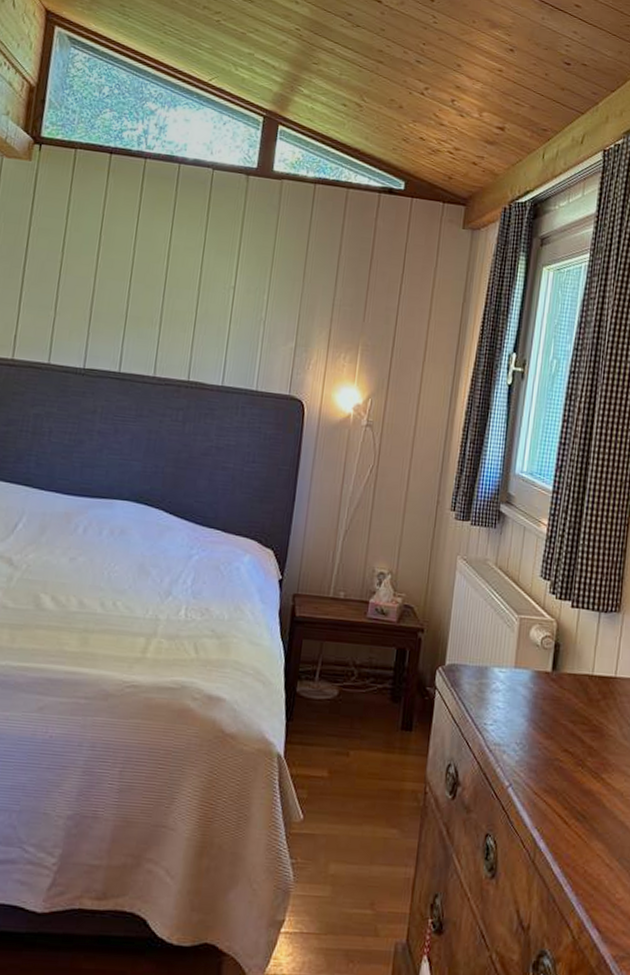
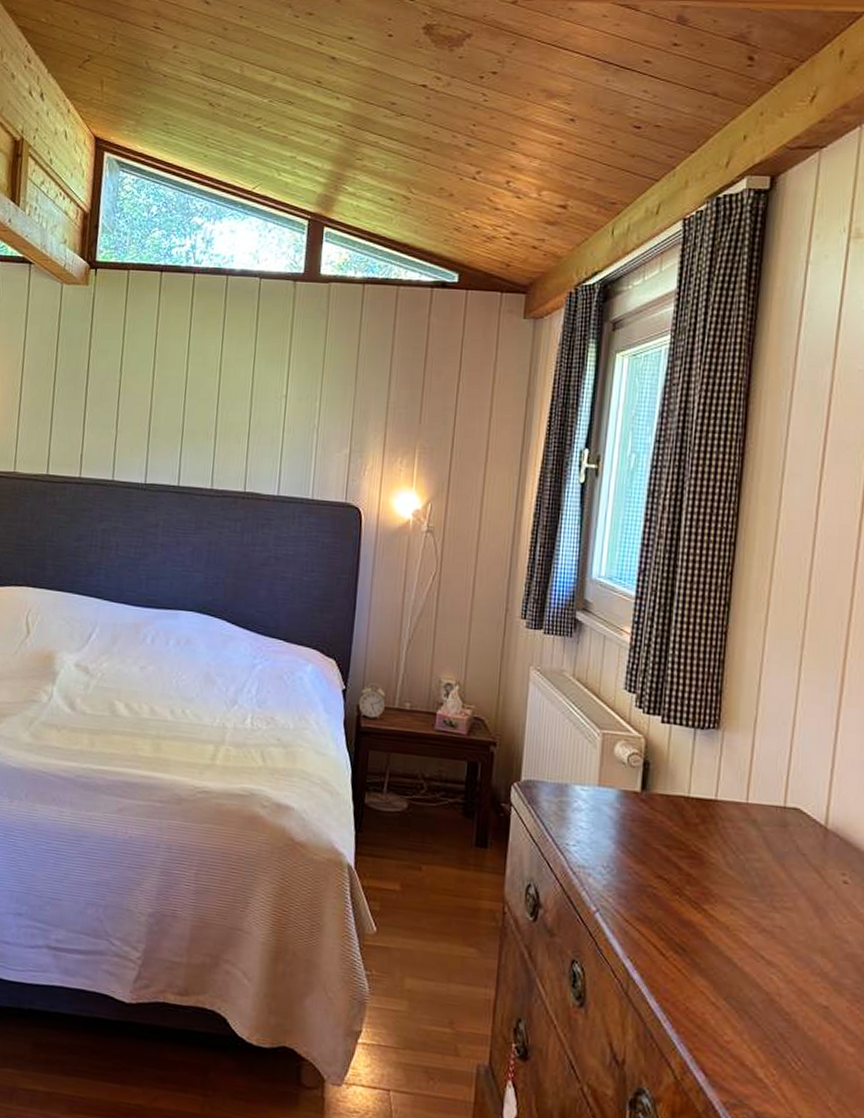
alarm clock: none [294,573,321,608] -> present [358,683,386,719]

